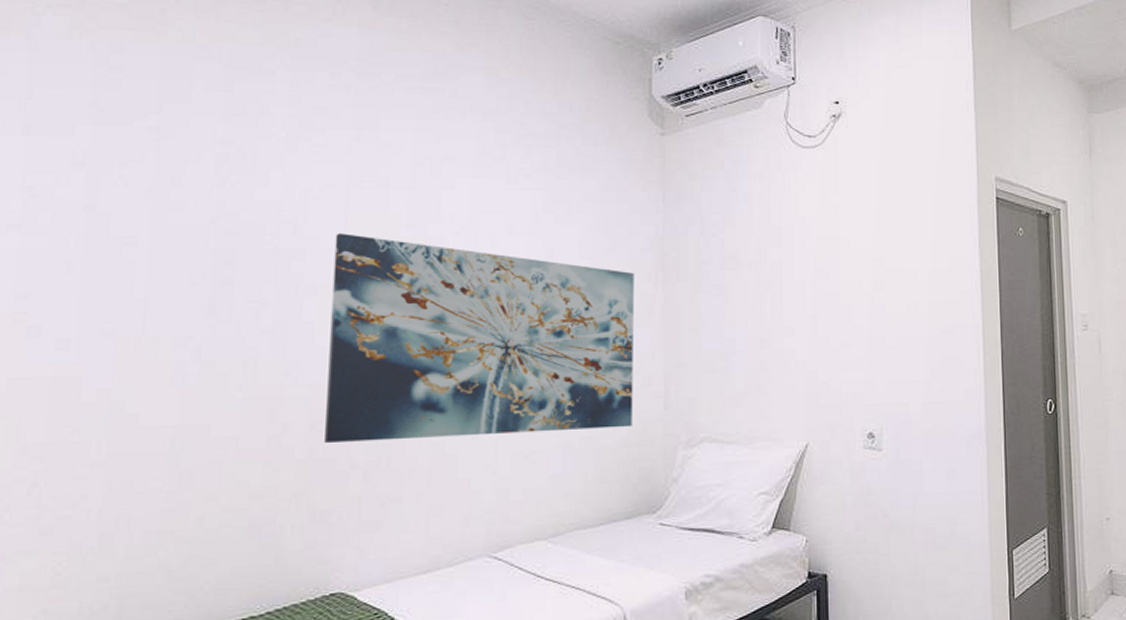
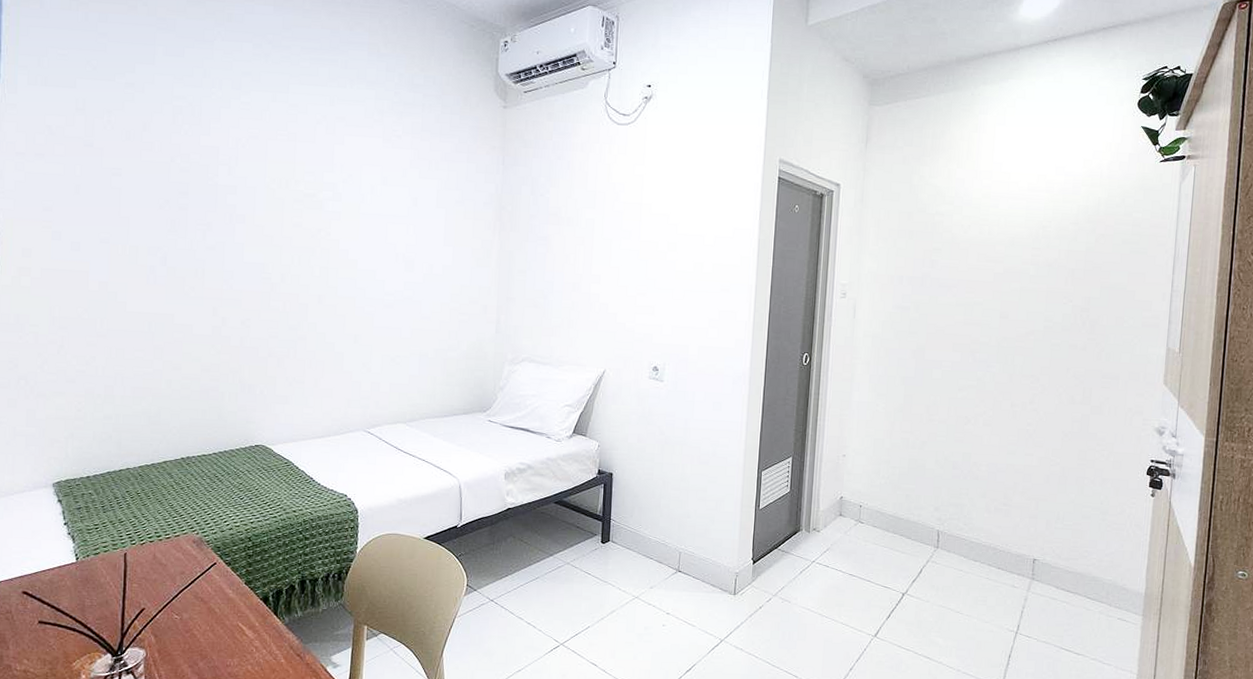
wall art: present [325,233,634,444] -> none [251,175,478,345]

